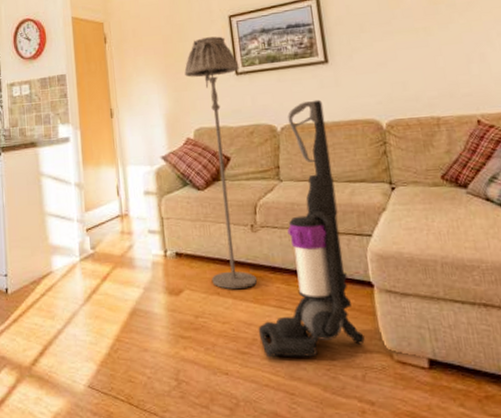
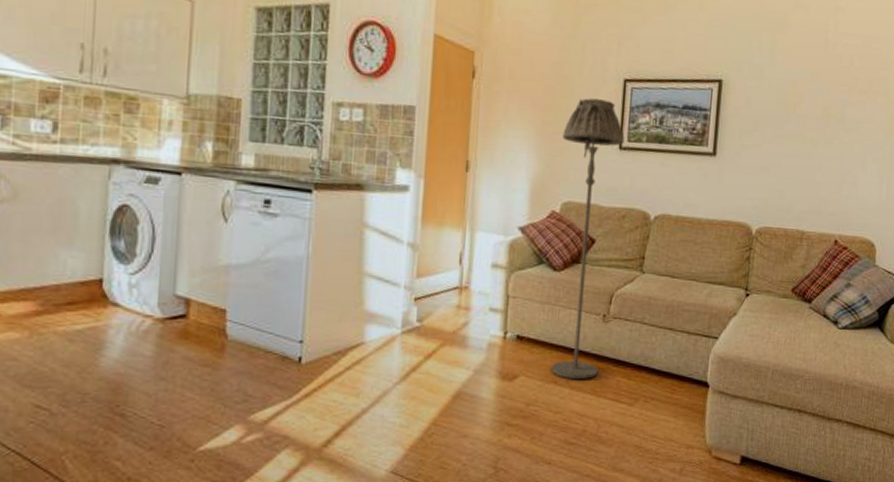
vacuum cleaner: present [258,99,365,358] -> none [590,192,701,450]

